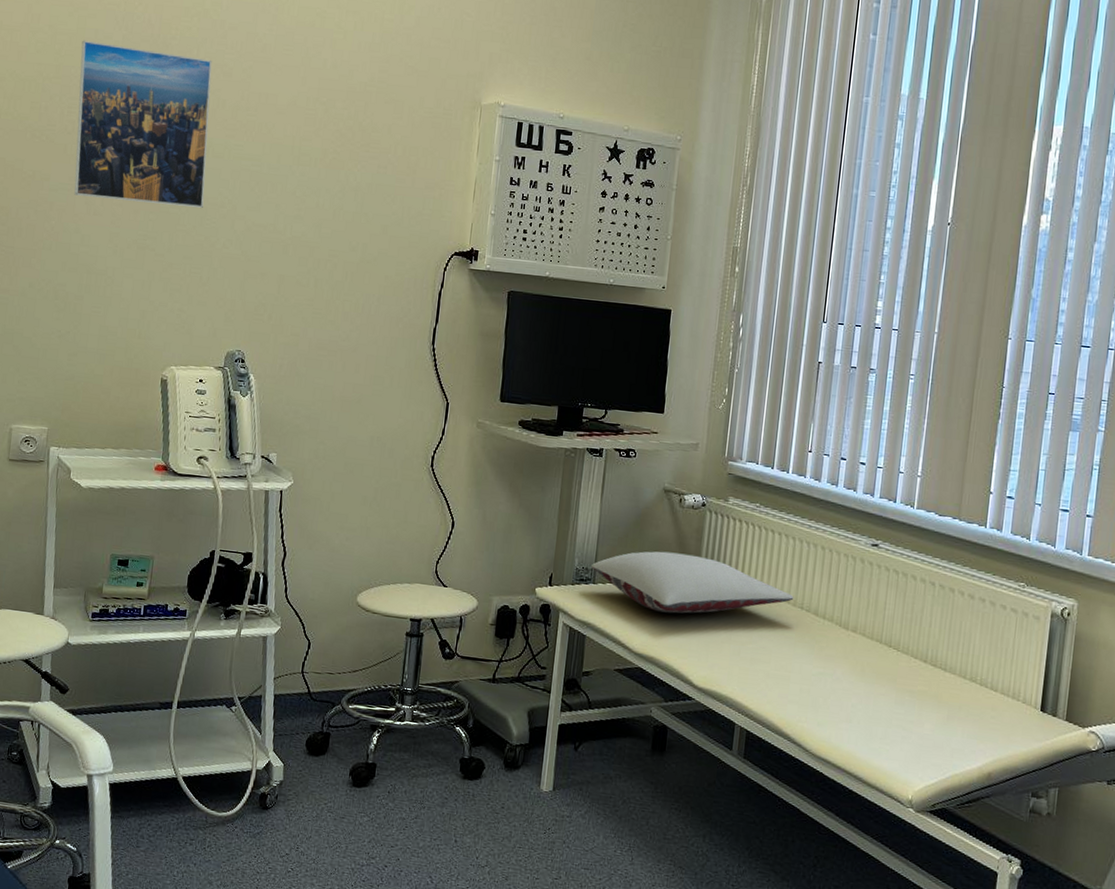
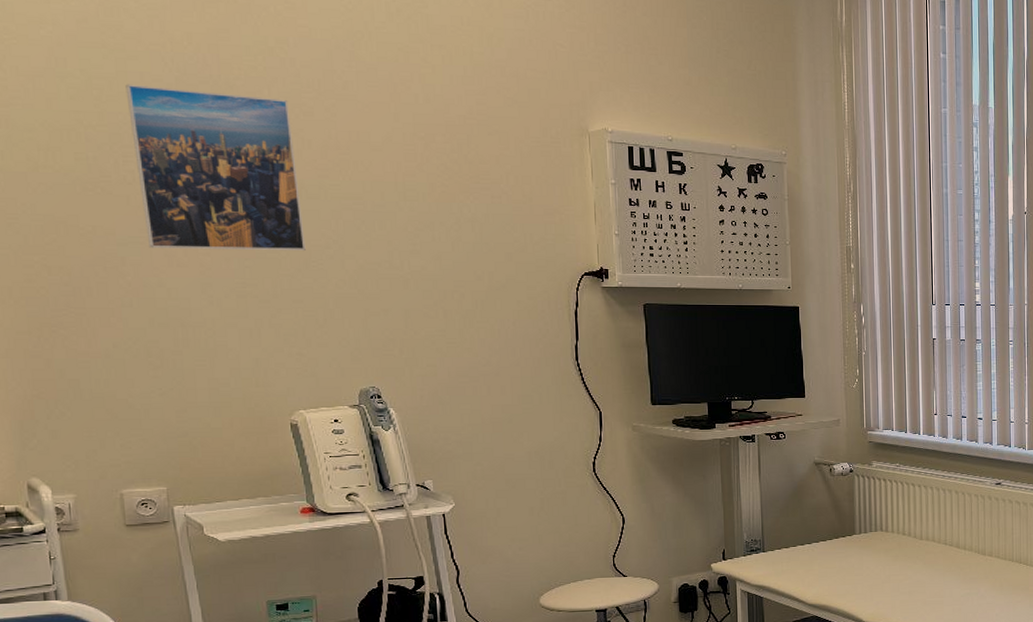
pillow: present [591,551,794,614] -> none [759,514,938,567]

